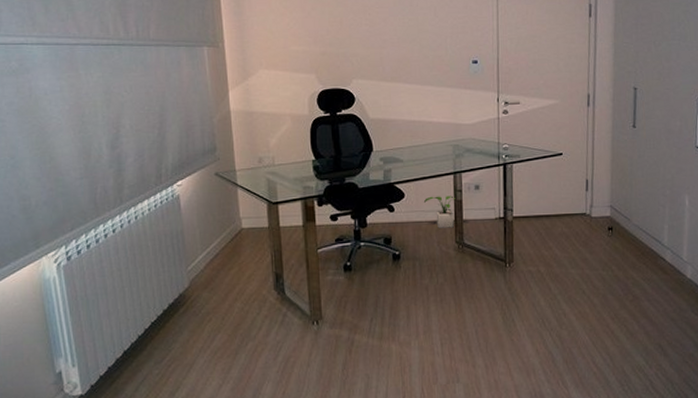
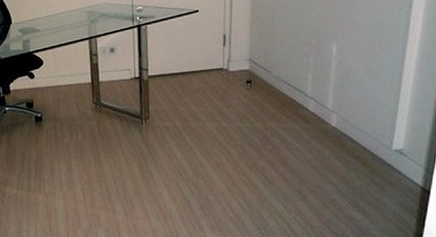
potted plant: present [423,195,455,228] -> none [61,60,91,91]

